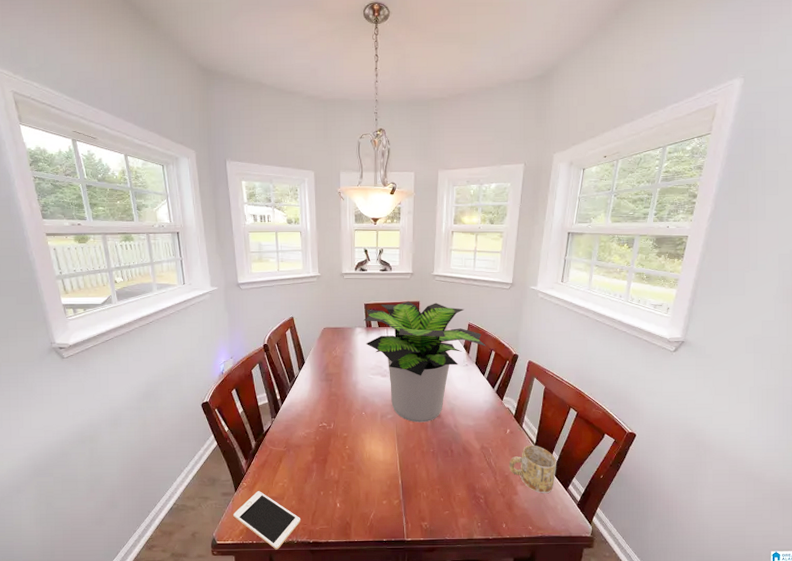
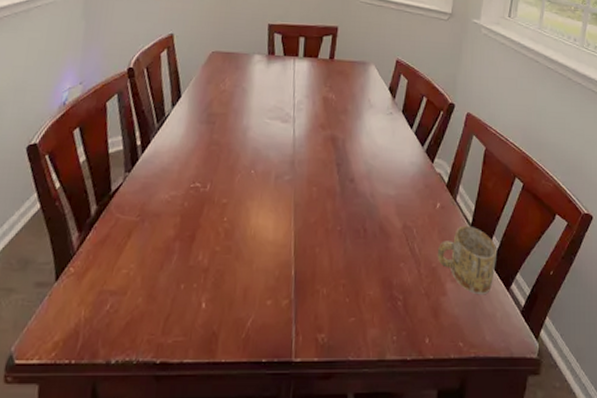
cell phone: present [233,491,300,550] -> none [47,281,147,375]
potted plant: present [363,301,487,423] -> none [265,25,417,188]

